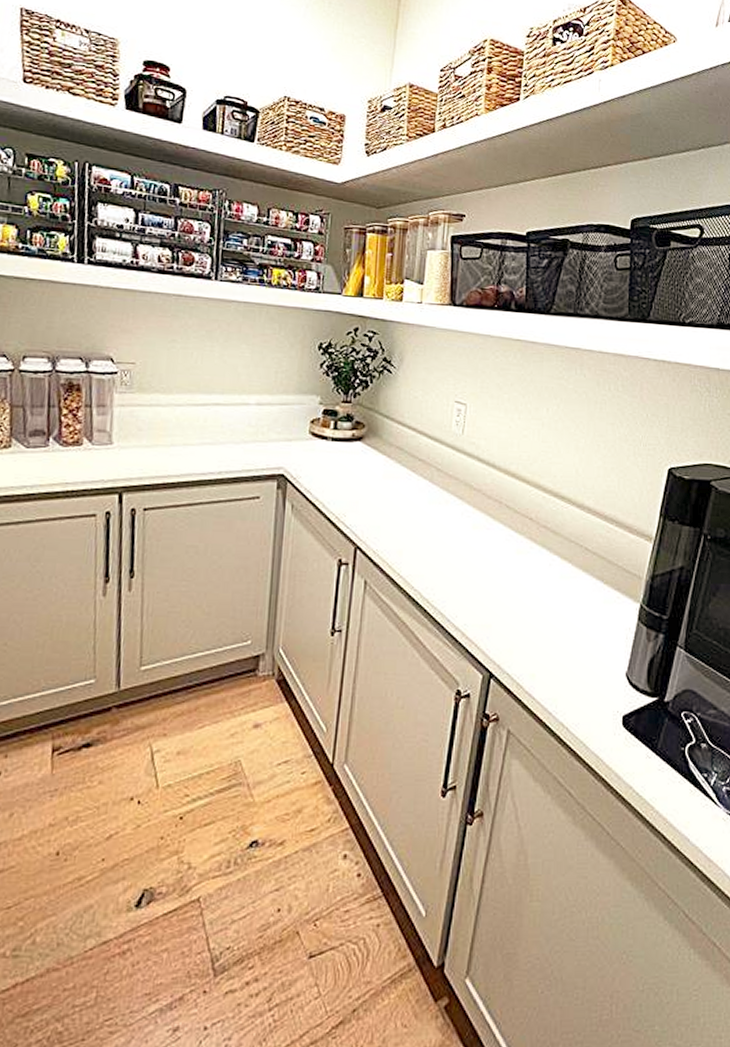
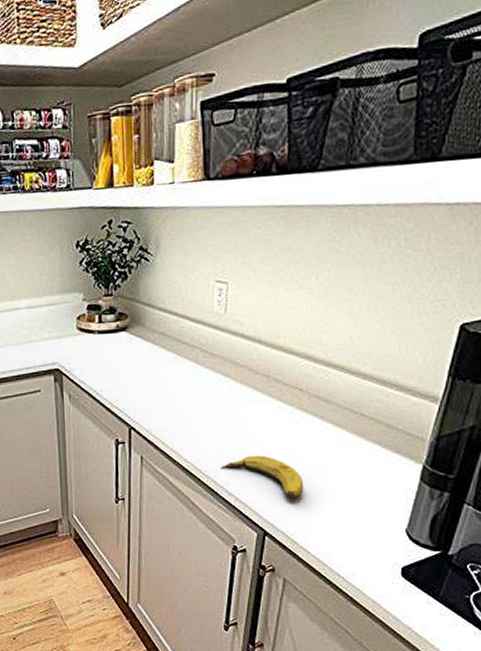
banana: none [448,585,531,637] -> present [220,455,304,500]

